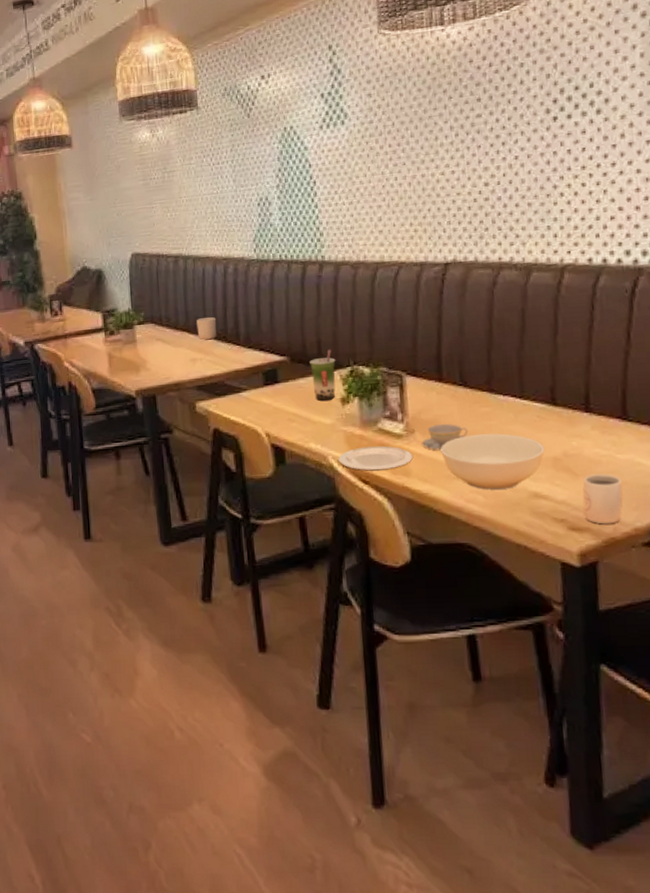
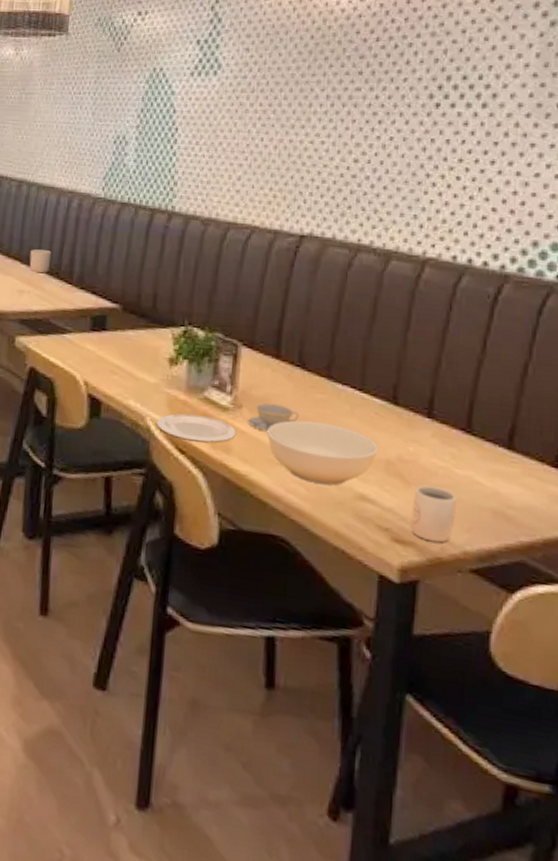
beverage cup: present [309,349,336,401] -> none [142,304,170,358]

